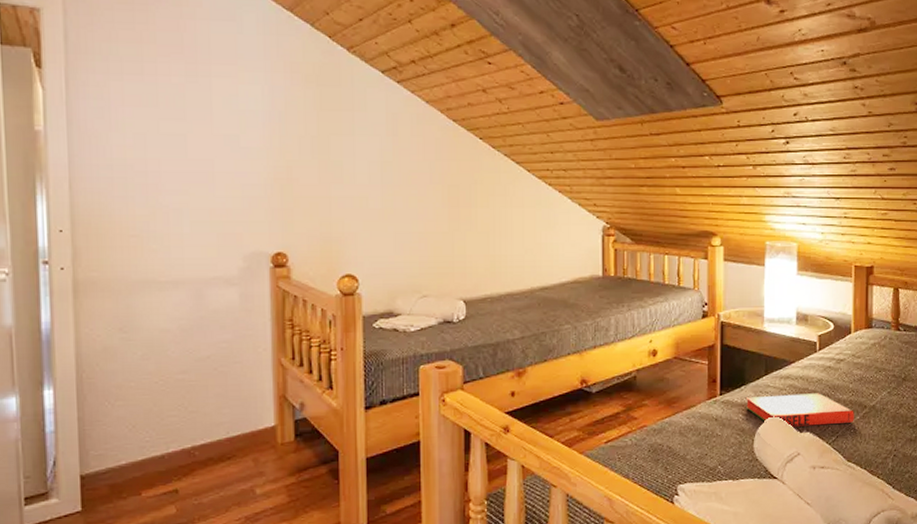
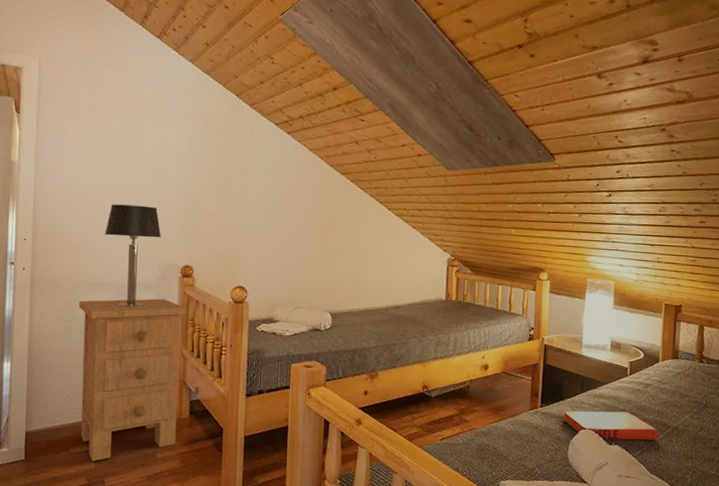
nightstand: none [139,296,282,506] -> present [78,298,186,462]
table lamp: none [168,180,244,309] -> present [104,204,162,307]

